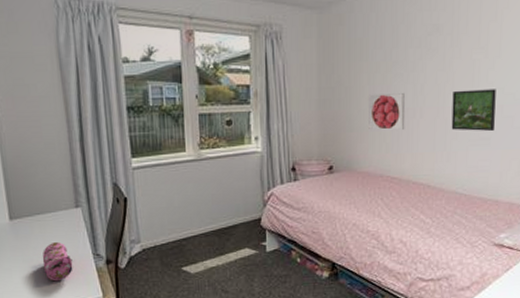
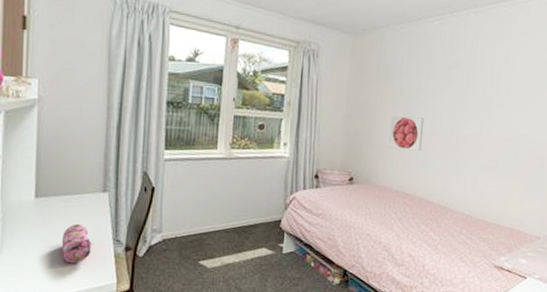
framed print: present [451,89,496,131] -> none [463,121,505,160]

